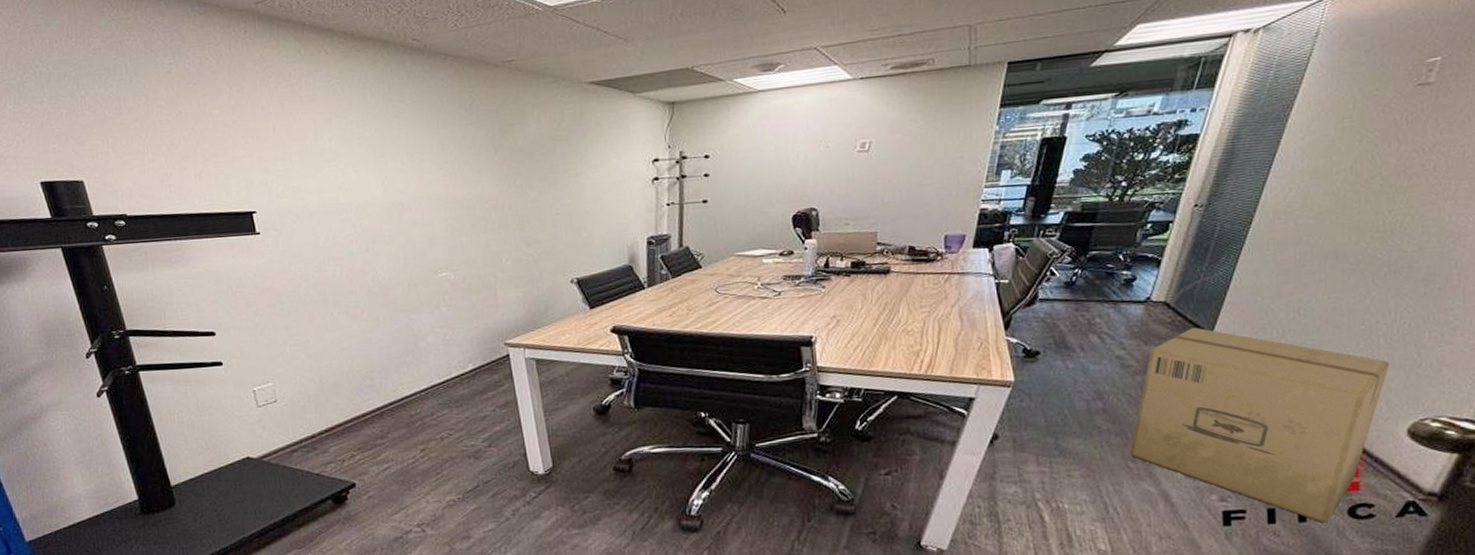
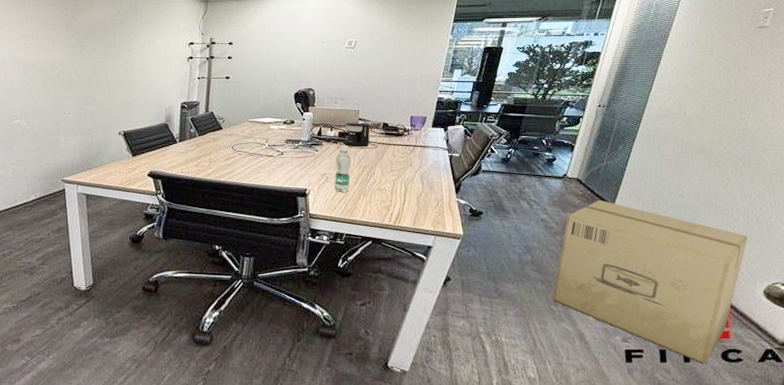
bottle: none [847,277,868,339] -> present [334,144,351,193]
coffee maker: none [851,248,902,282] -> present [338,123,377,149]

